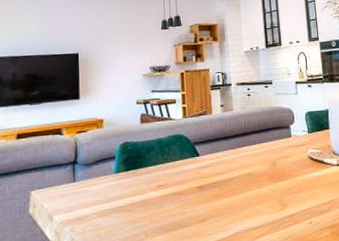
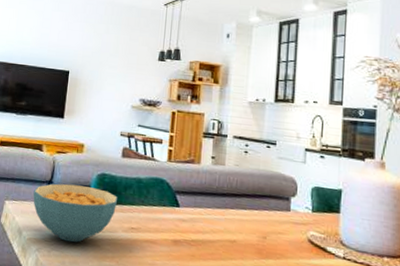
cereal bowl: none [58,157,143,215] -> present [33,183,118,243]

